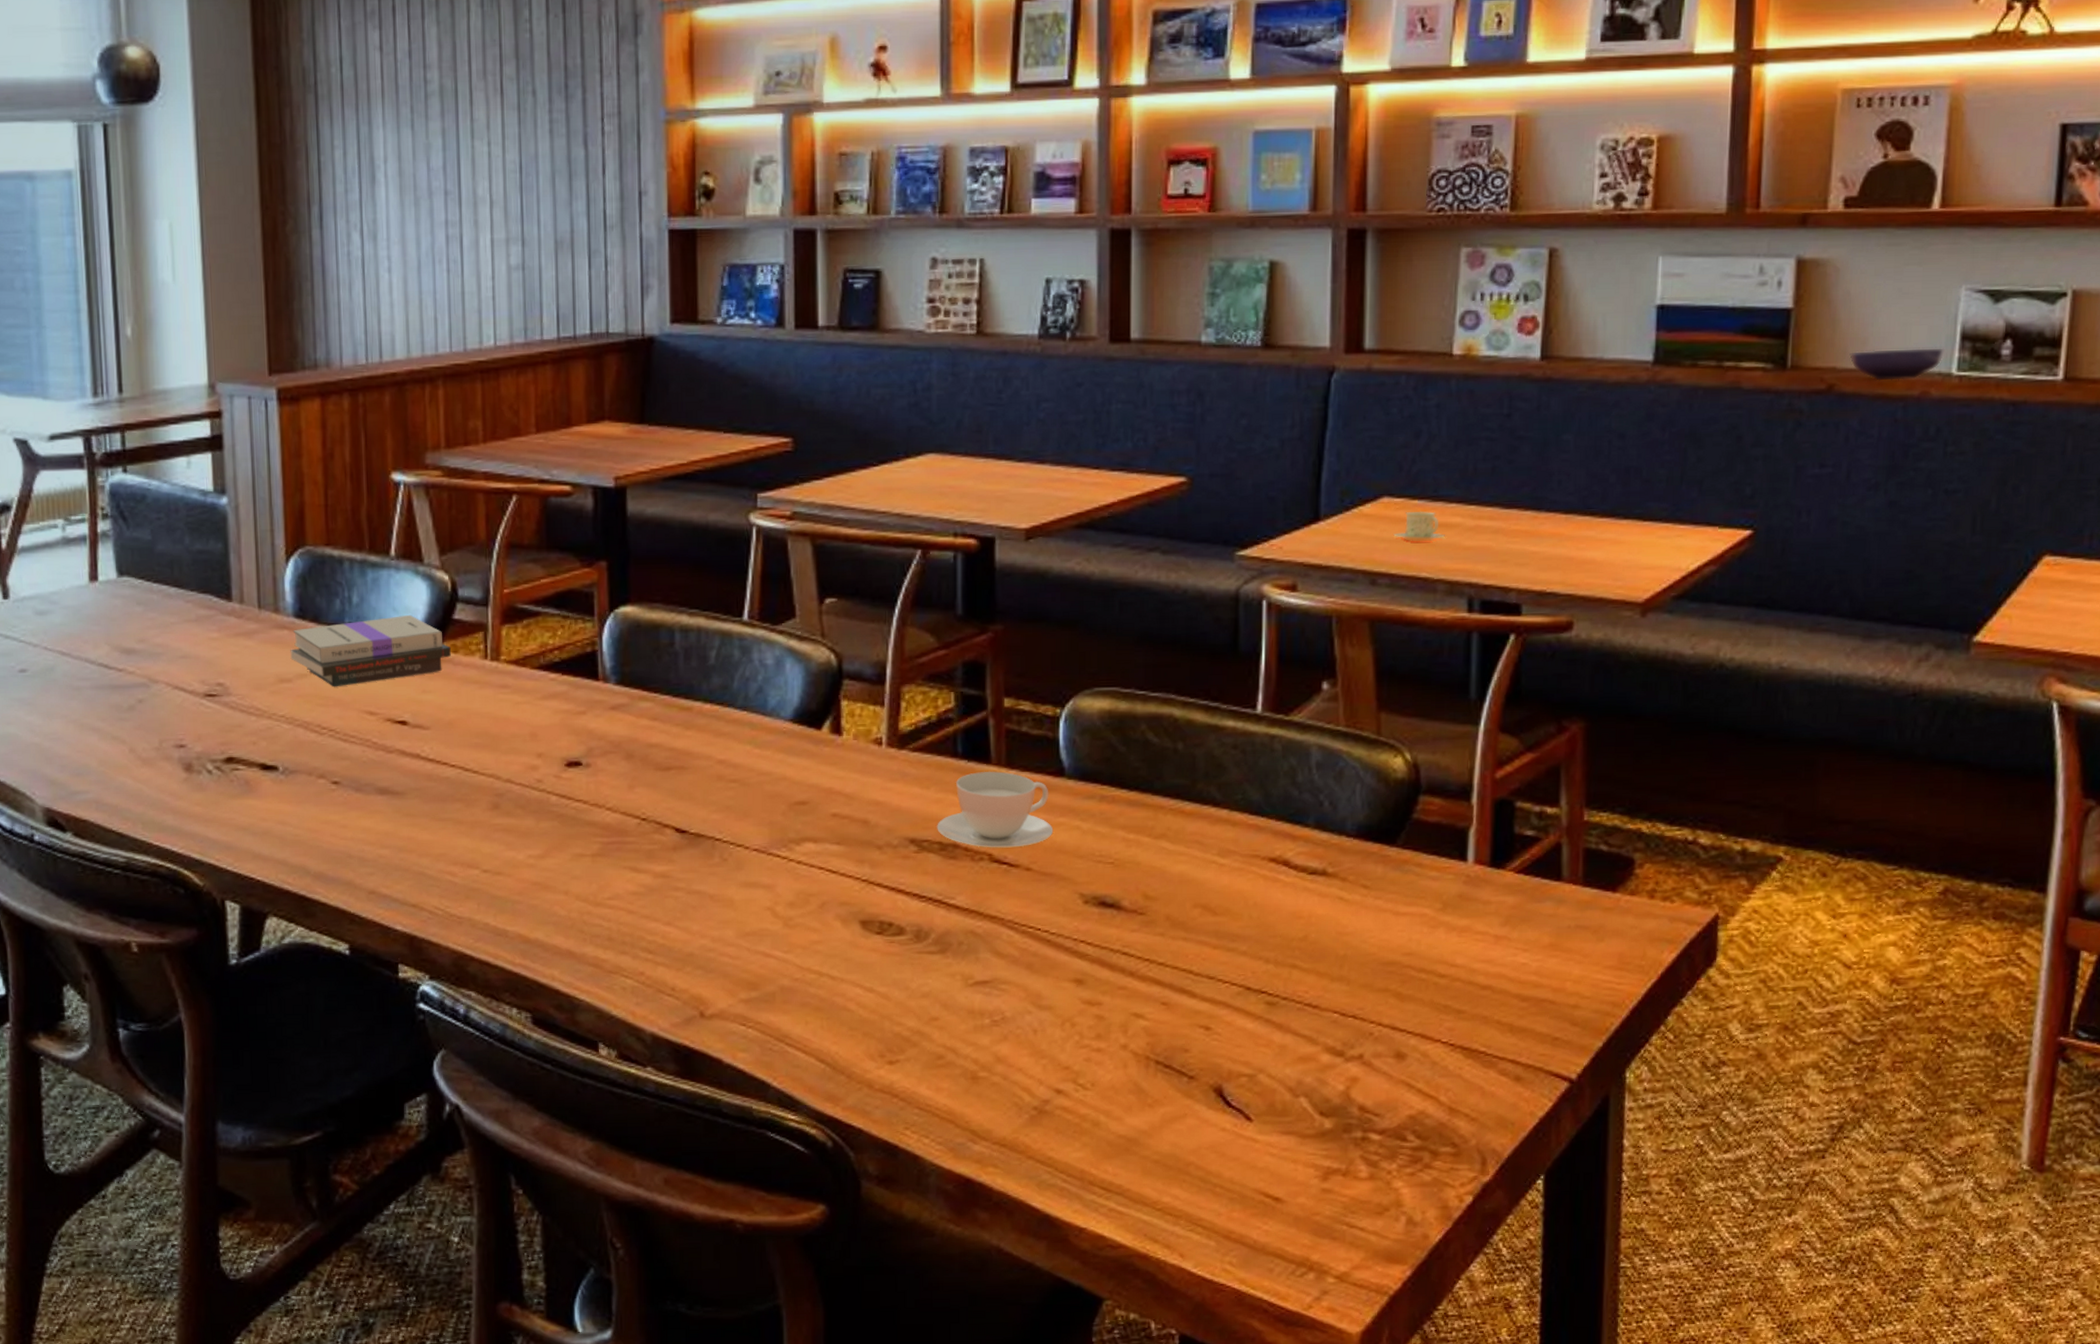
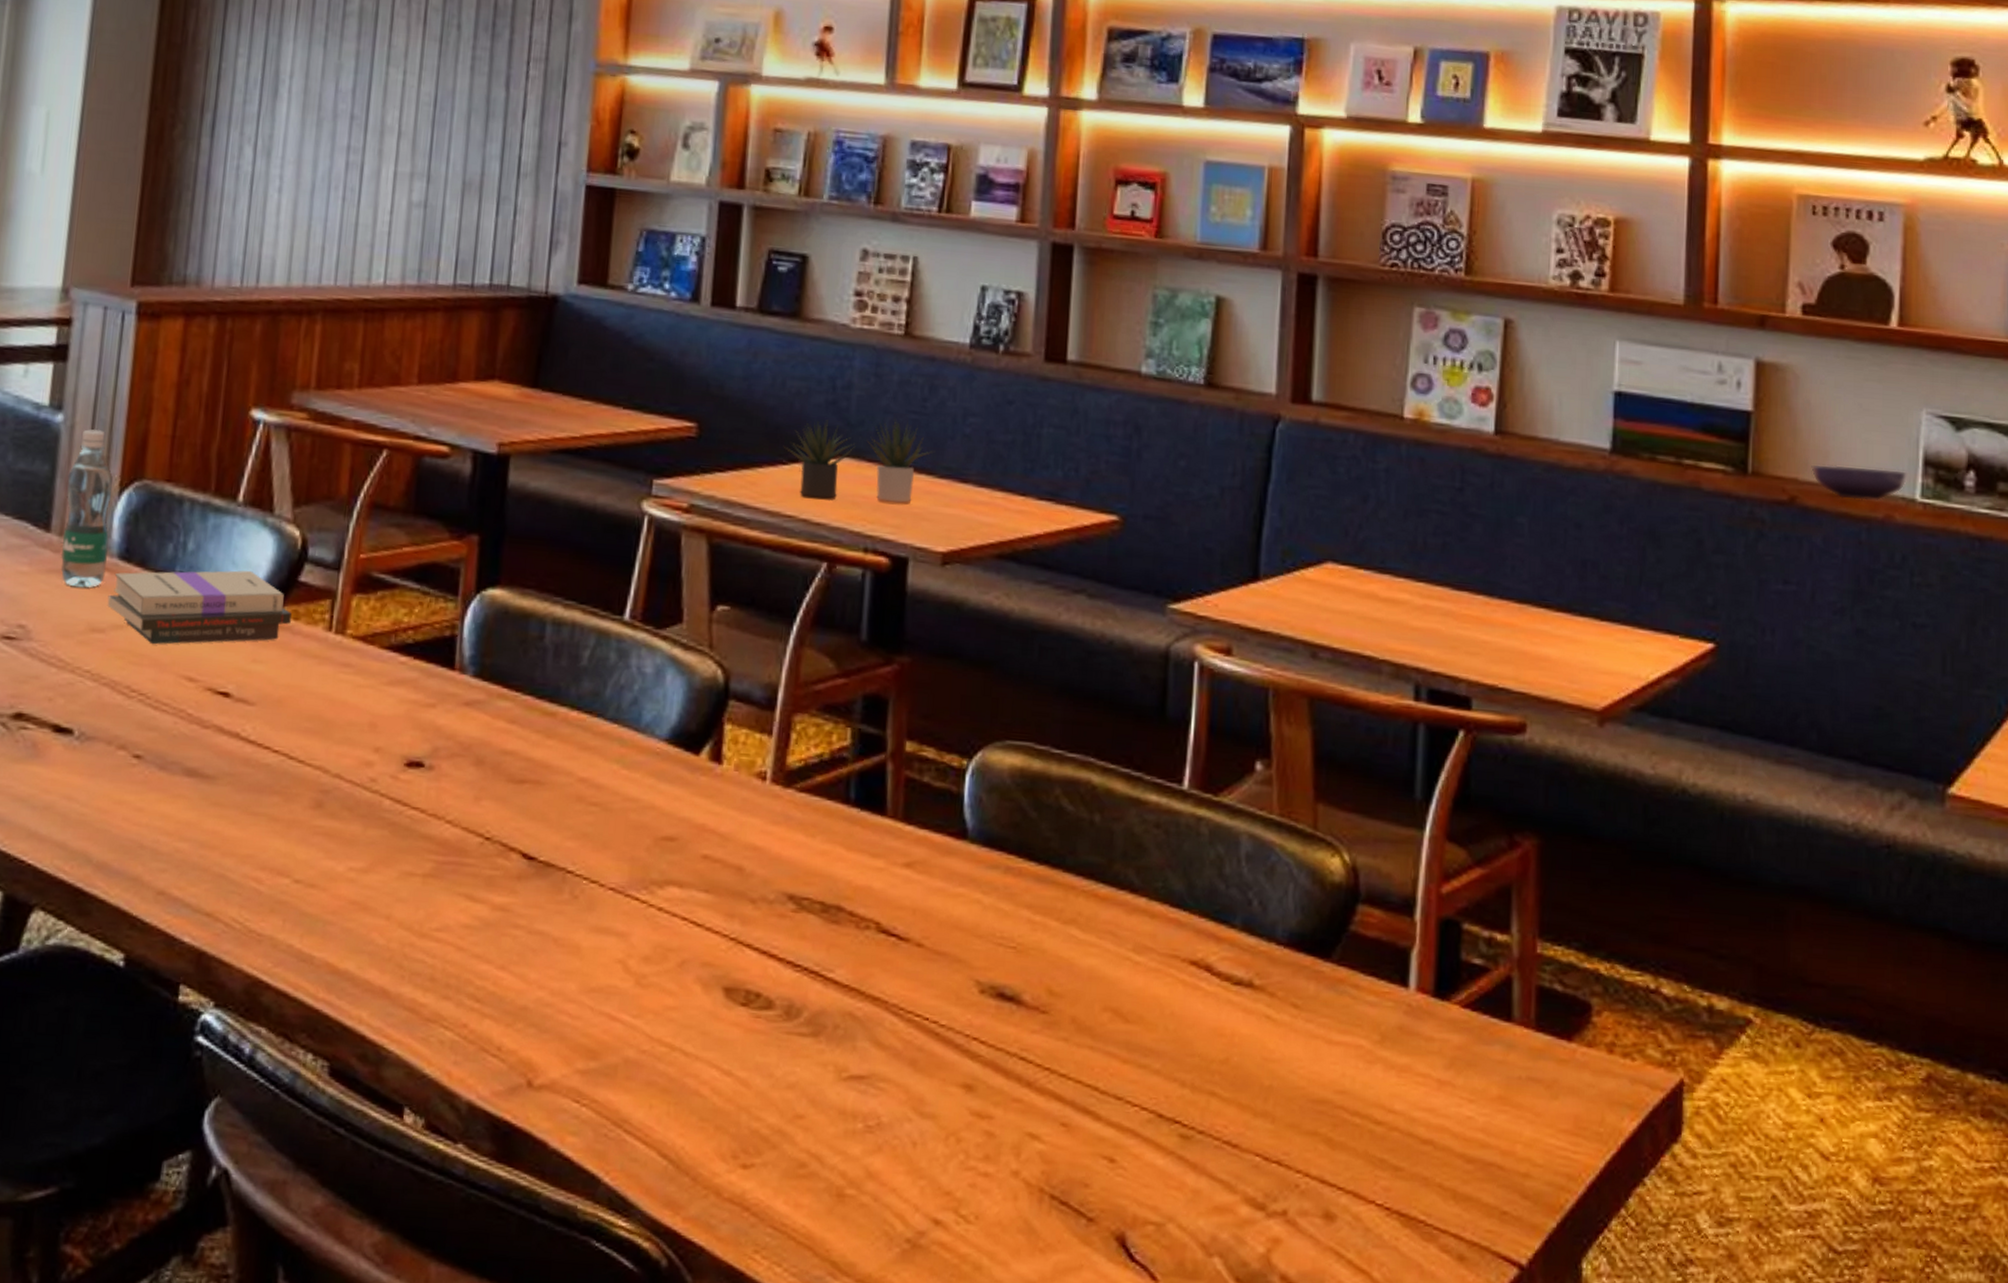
bottle: none [239,507,285,645] -> present [60,429,113,587]
succulent plant: none [872,412,1013,495] -> present [783,418,936,506]
teacup: present [937,771,1054,848] -> none [820,824,951,918]
cup and saucer: present [1393,511,1446,542] -> none [1337,582,1393,617]

